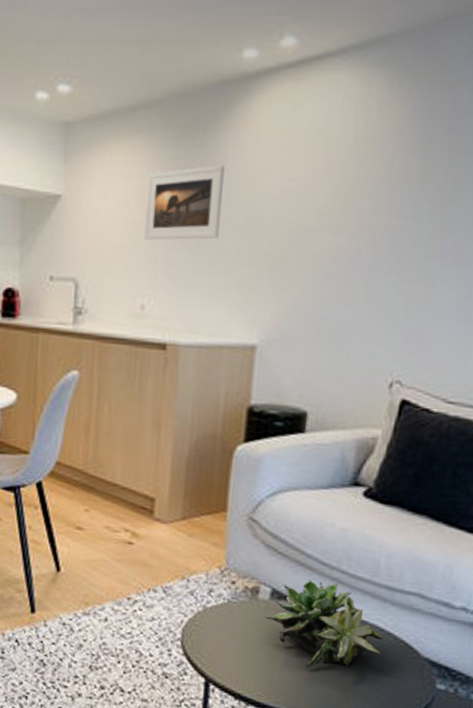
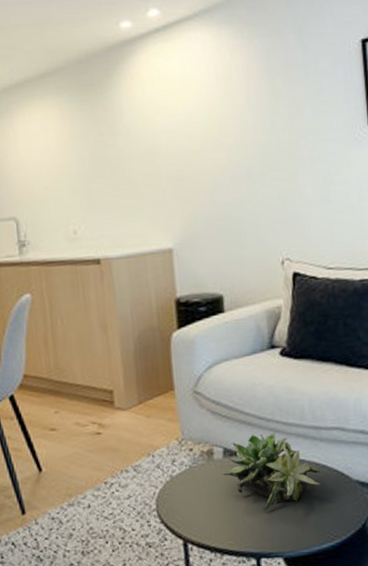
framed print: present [144,165,225,240] -> none [61,111,128,178]

